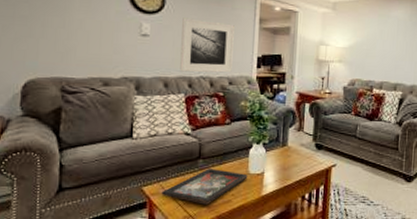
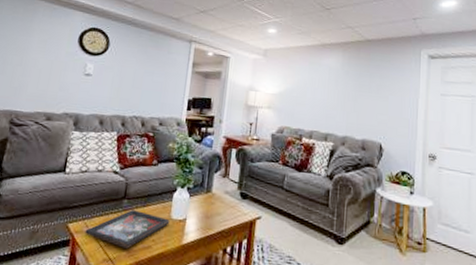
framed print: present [180,18,234,73] -> none [115,60,169,114]

